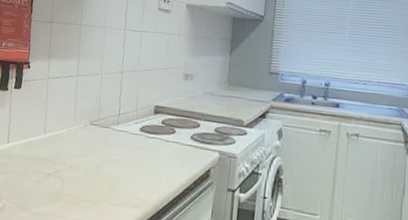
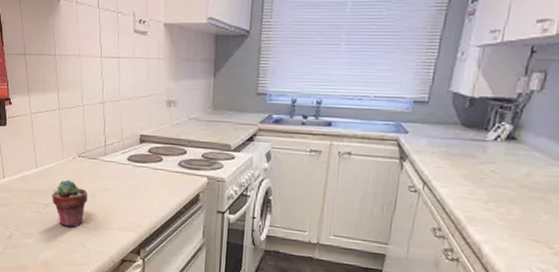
potted succulent: none [55,147,95,201] -> present [52,179,88,227]

